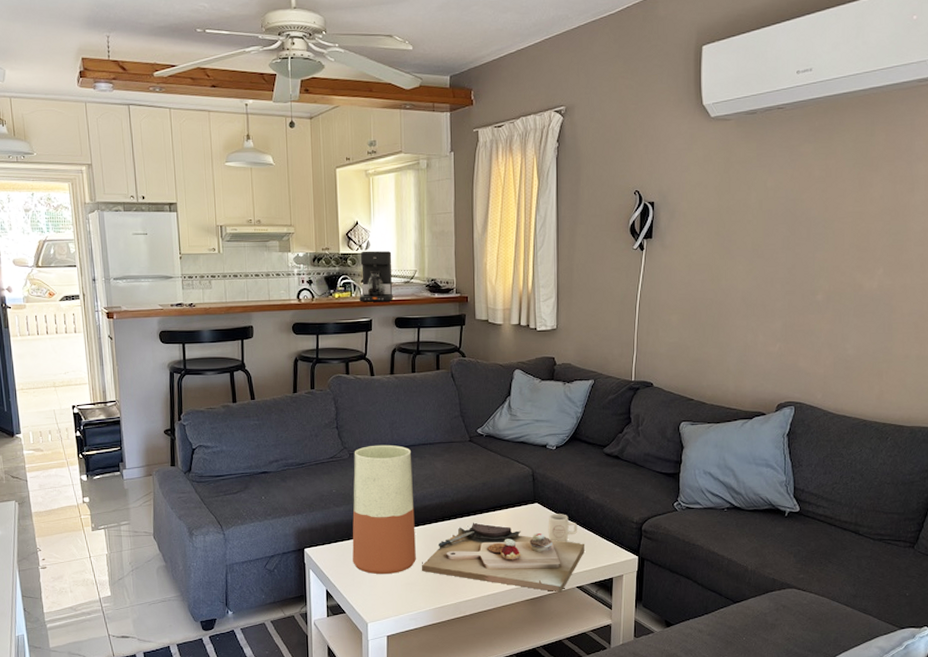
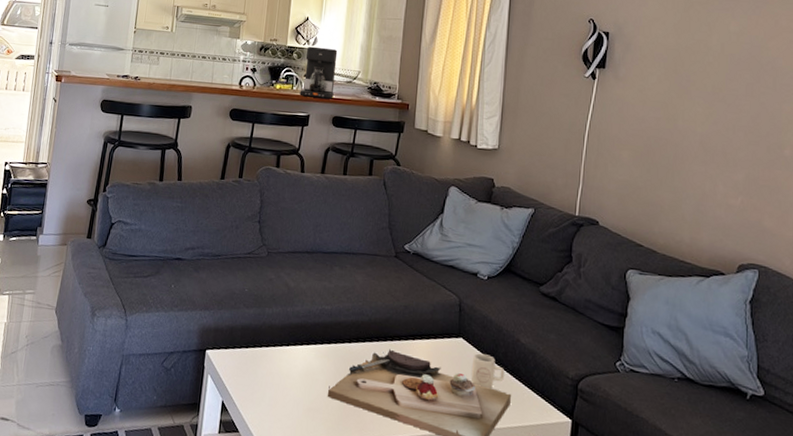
vase: present [352,444,416,575] -> none [255,246,333,395]

